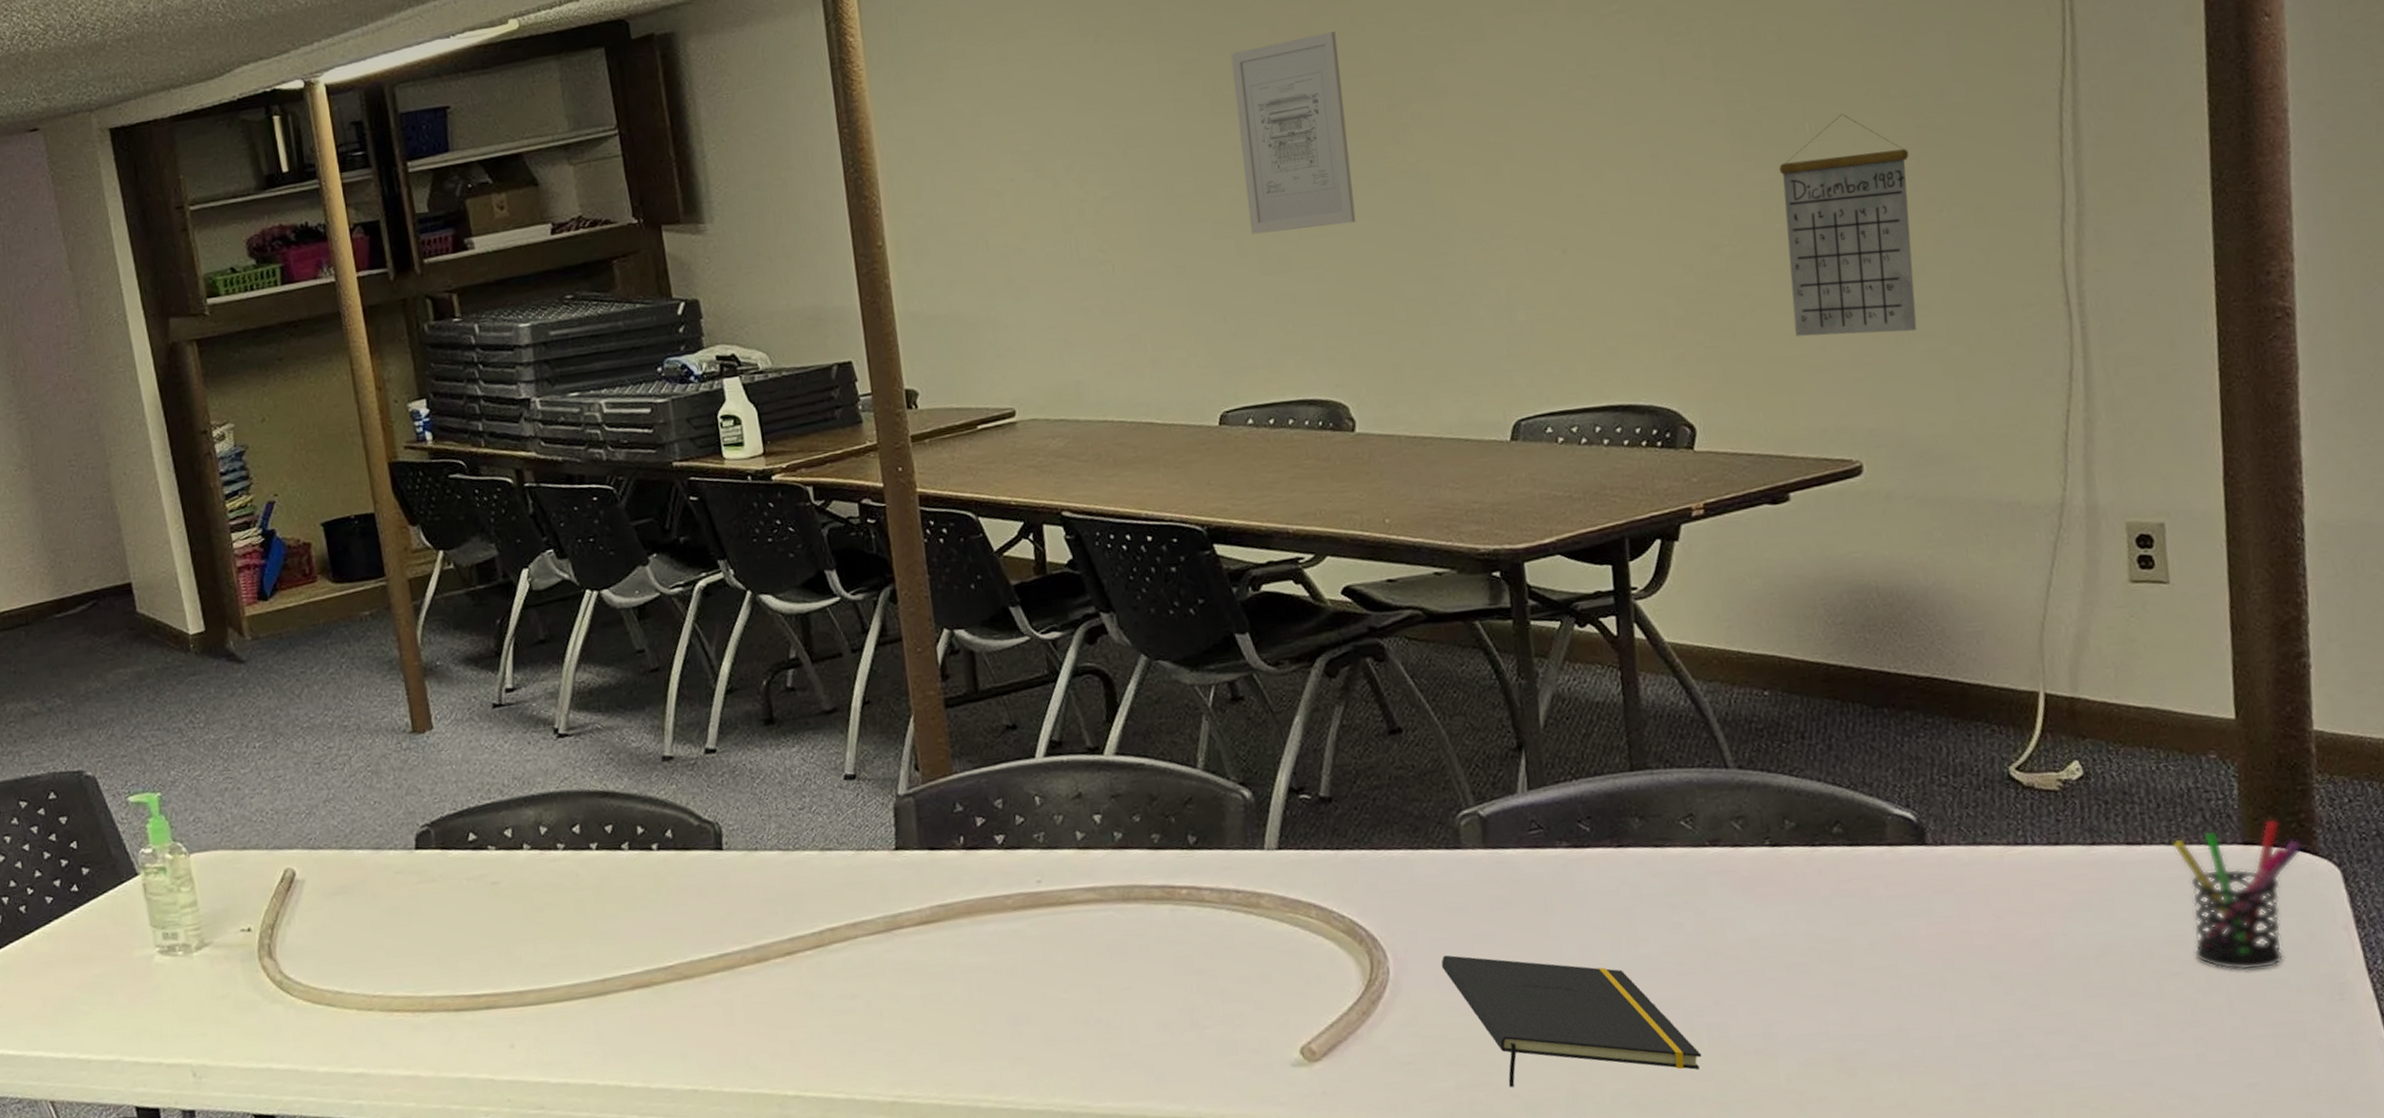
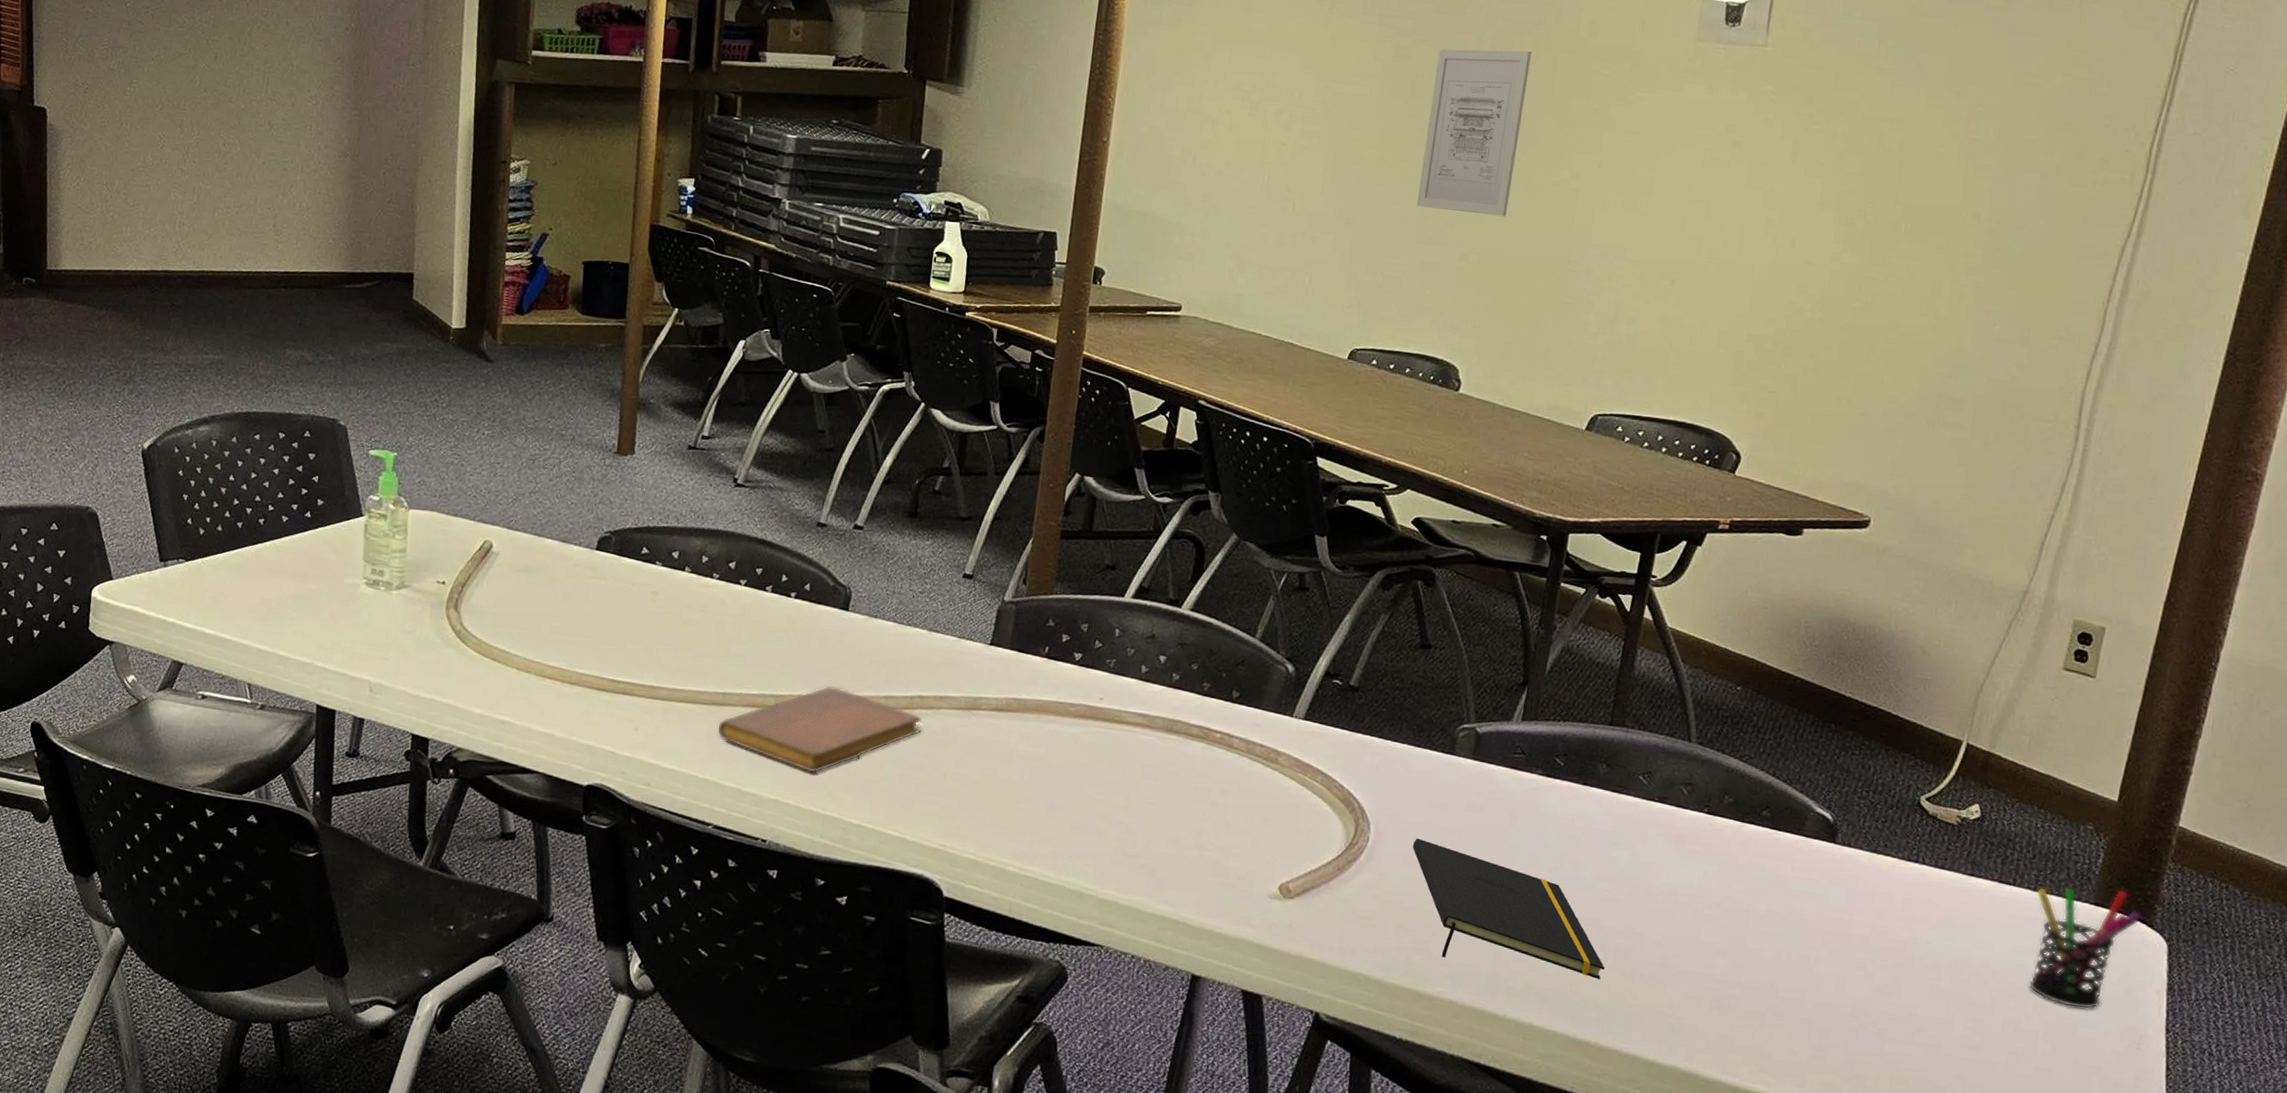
notebook: none [604,940,841,1049] -> present [716,685,922,773]
calendar: present [1779,113,1917,337] -> none [1845,223,1982,420]

